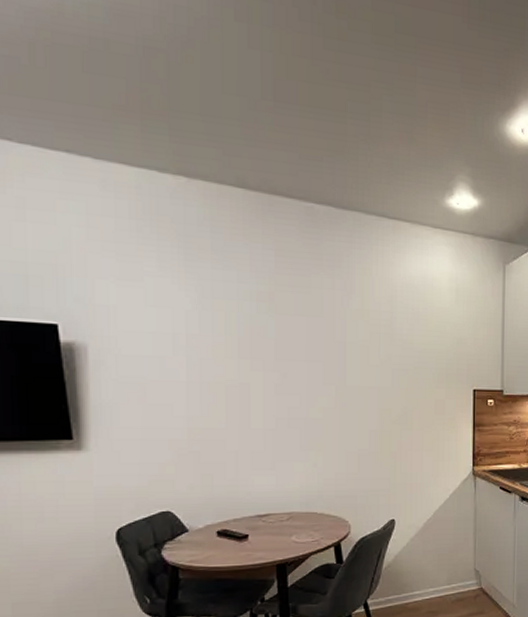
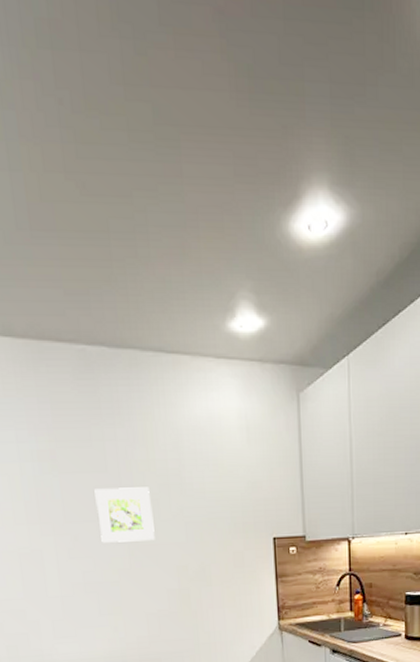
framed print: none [308,331,362,383] -> present [94,487,155,543]

